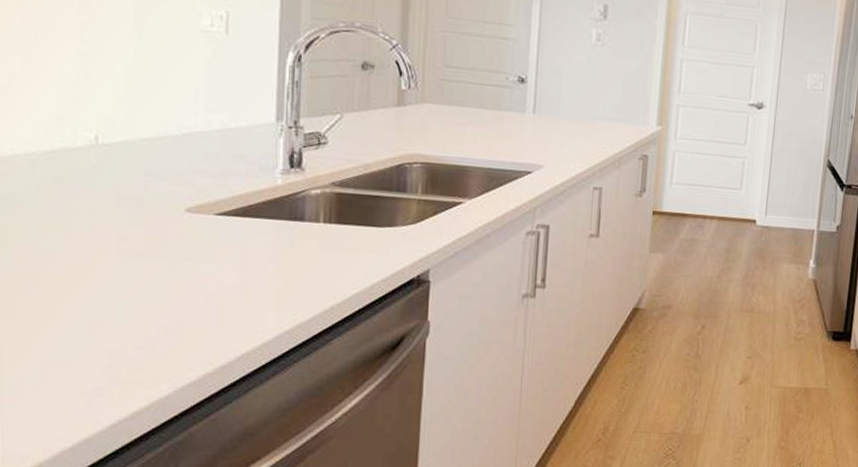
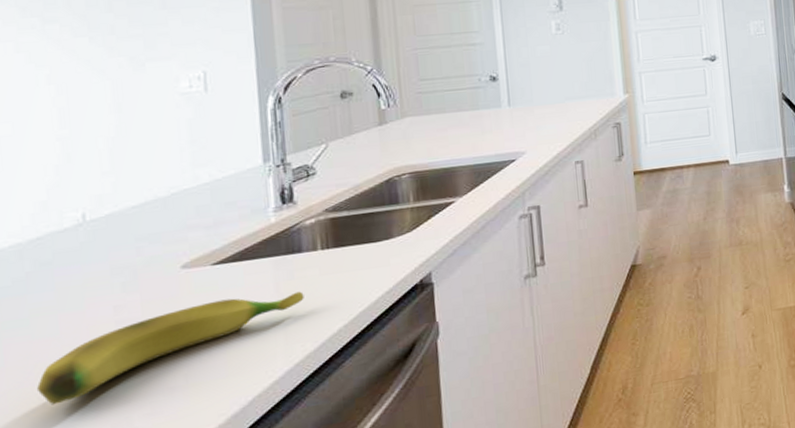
banana: none [41,251,301,318] -> present [37,291,304,405]

